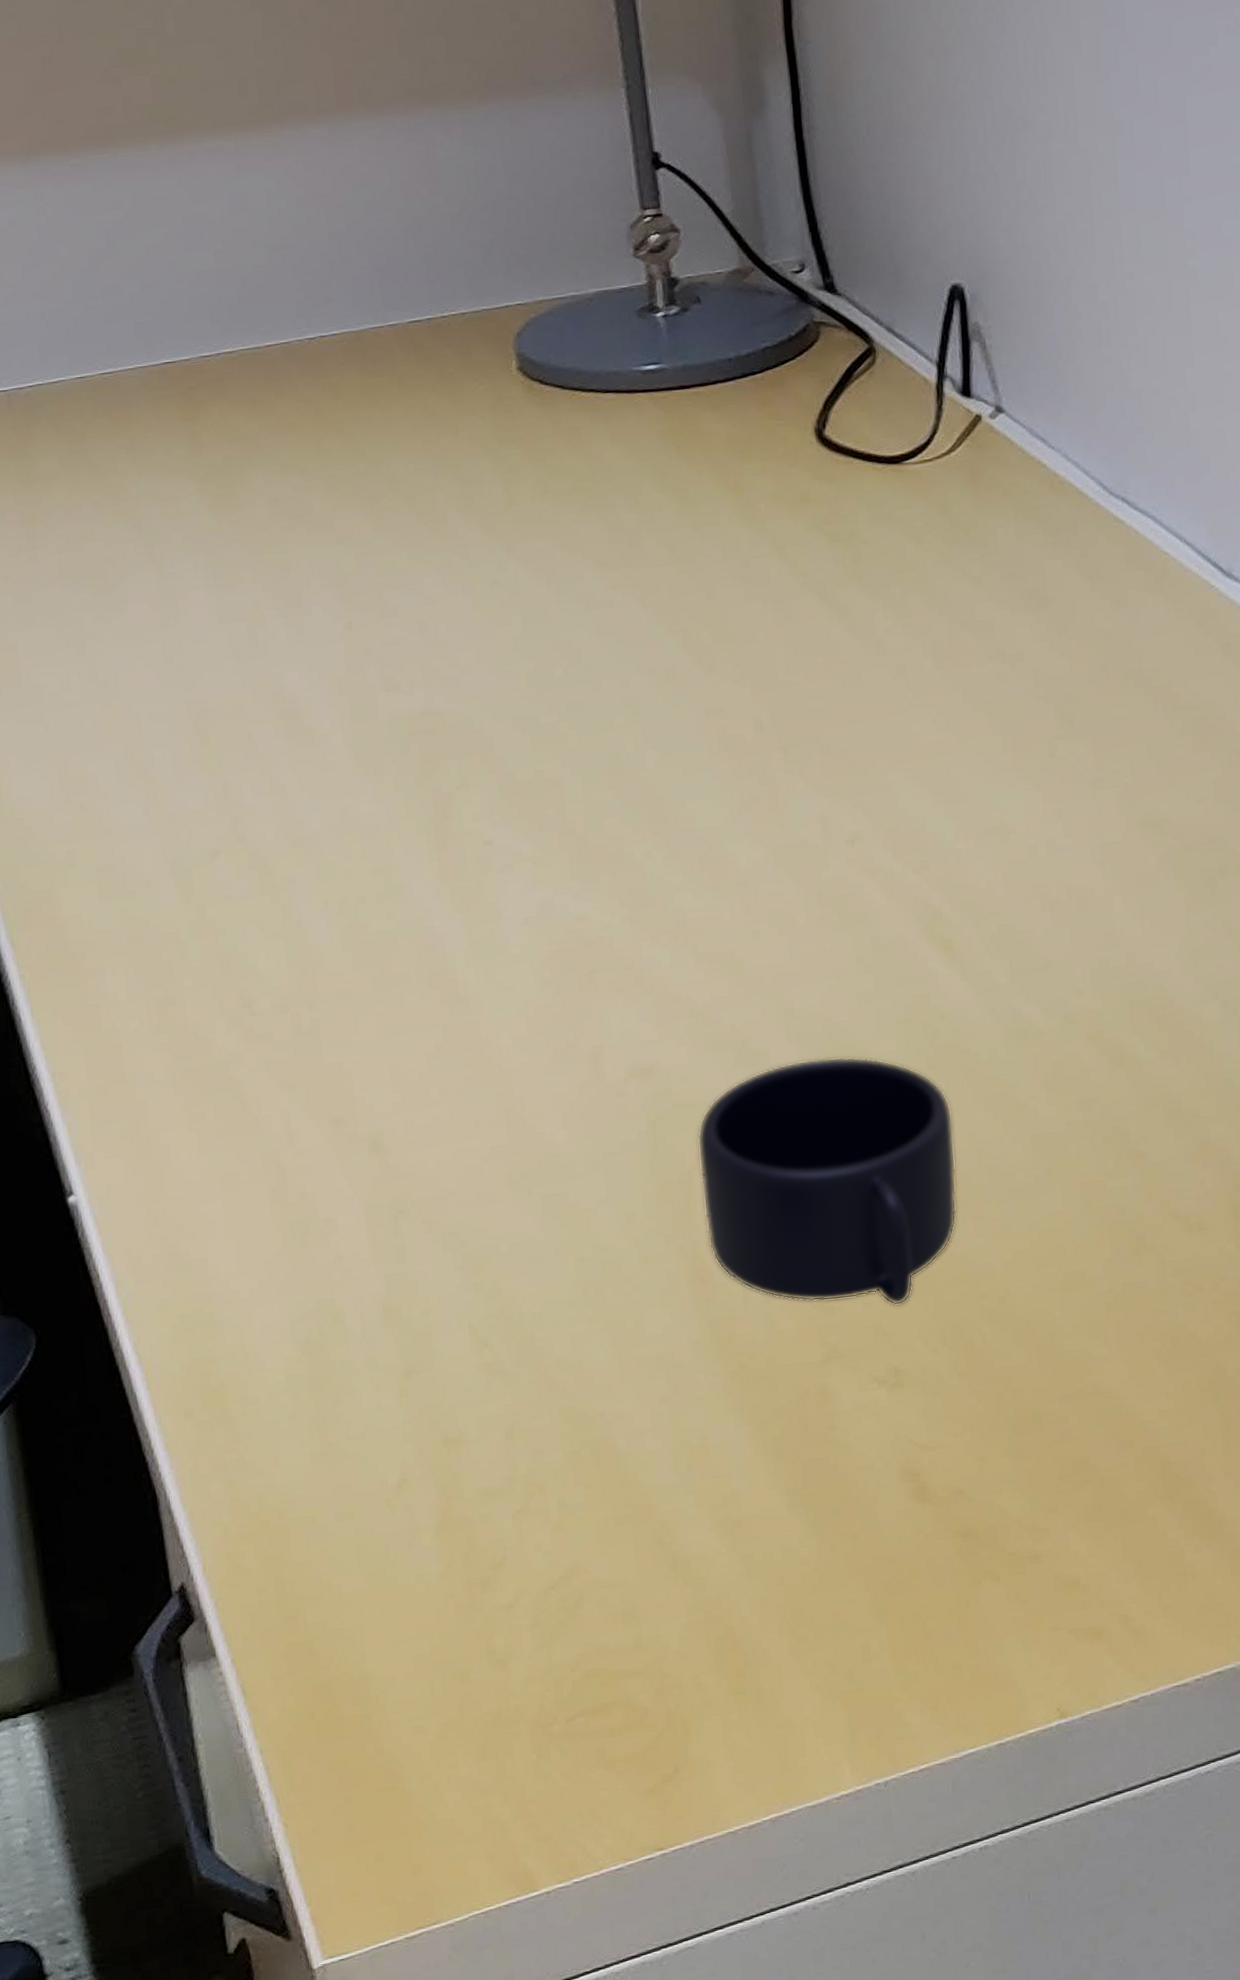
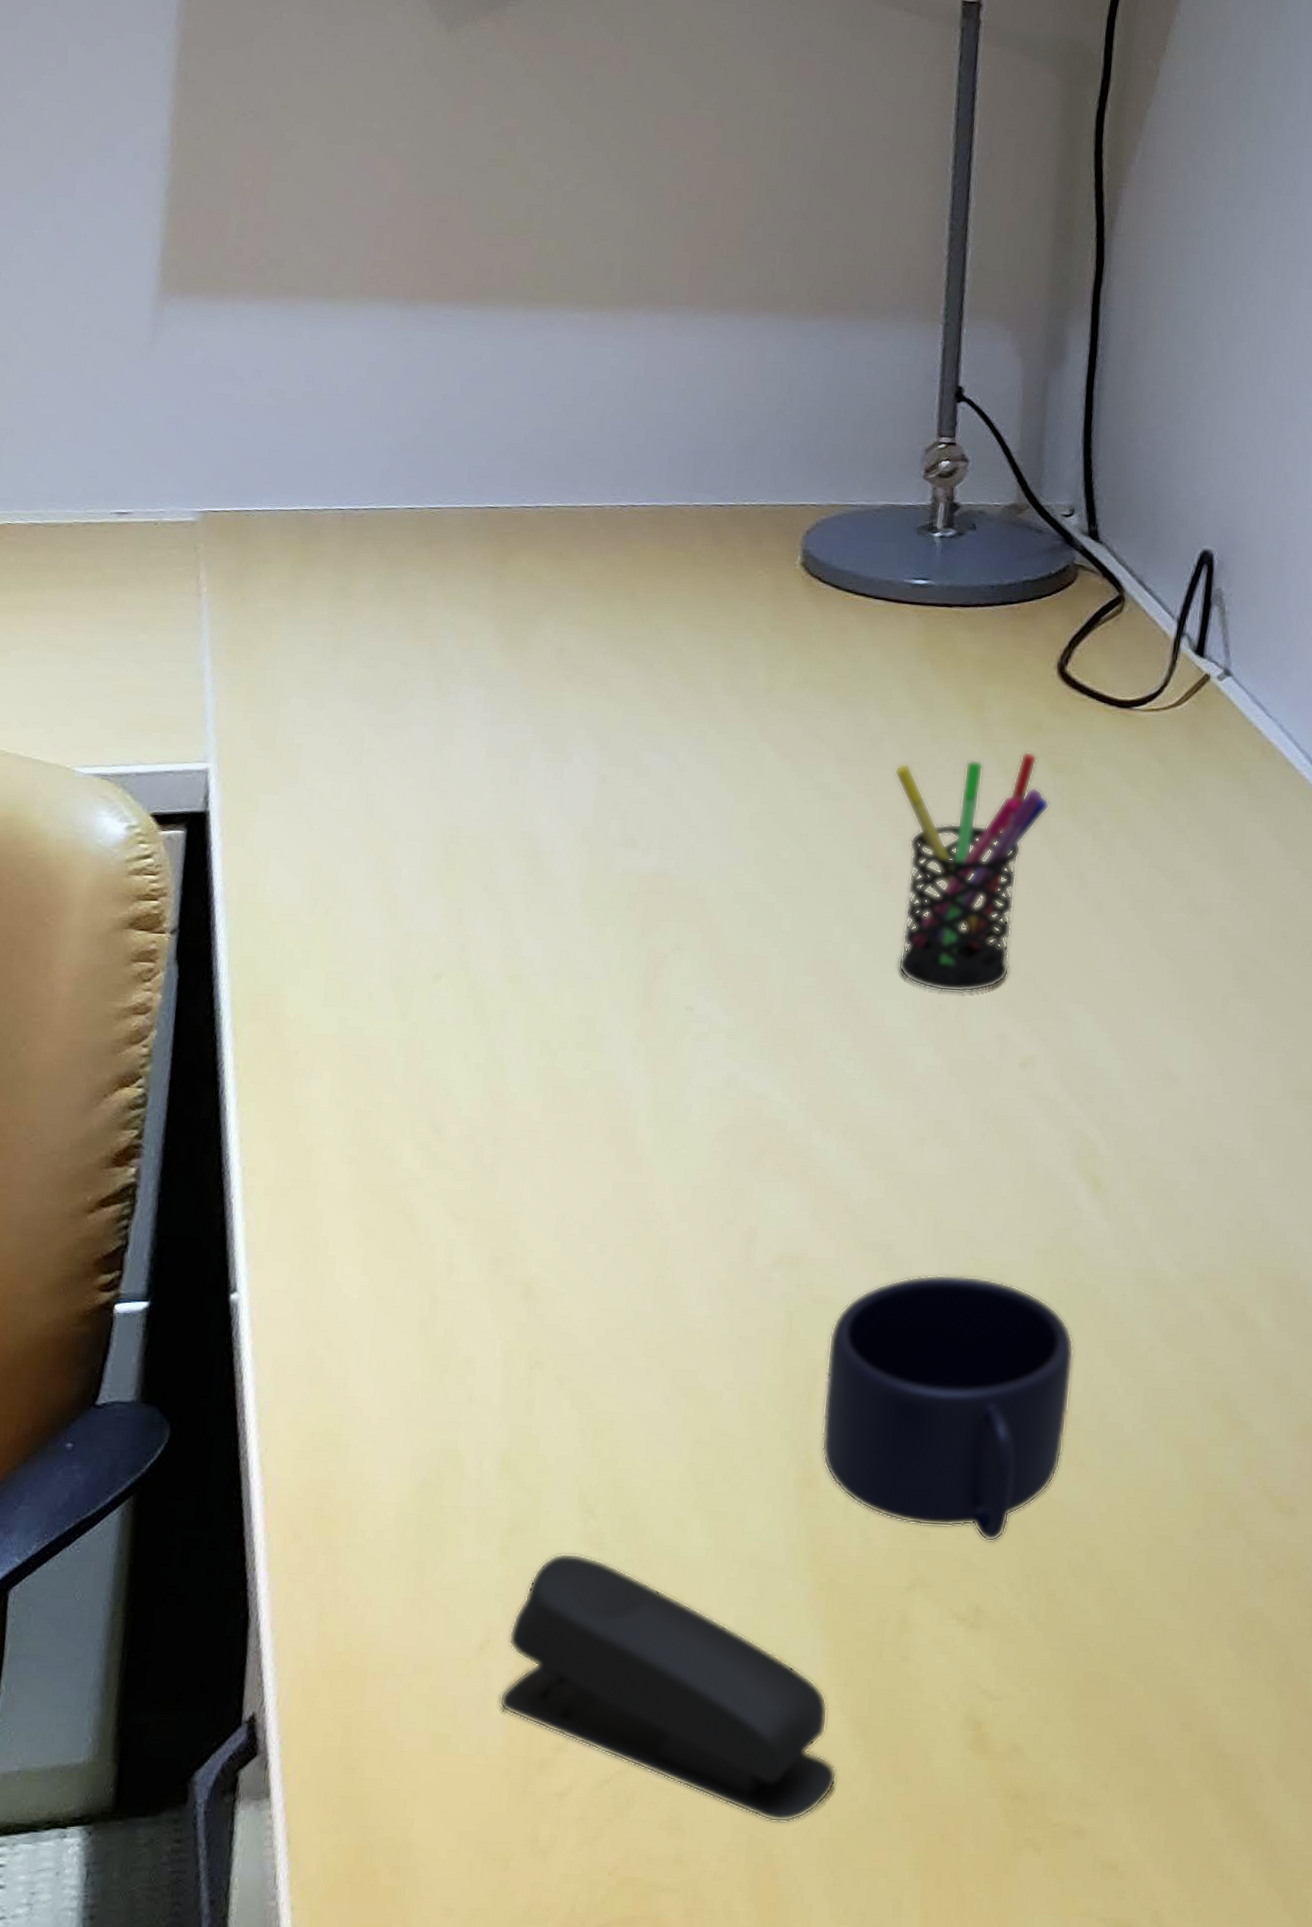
stapler: none [425,1384,783,1597] -> present [499,1553,837,1823]
pen holder: none [659,525,832,783] -> present [894,751,1050,993]

